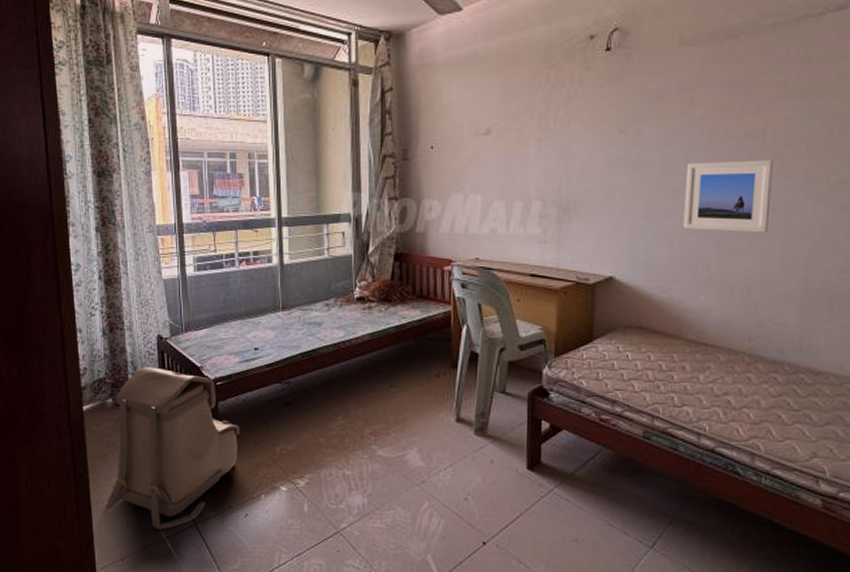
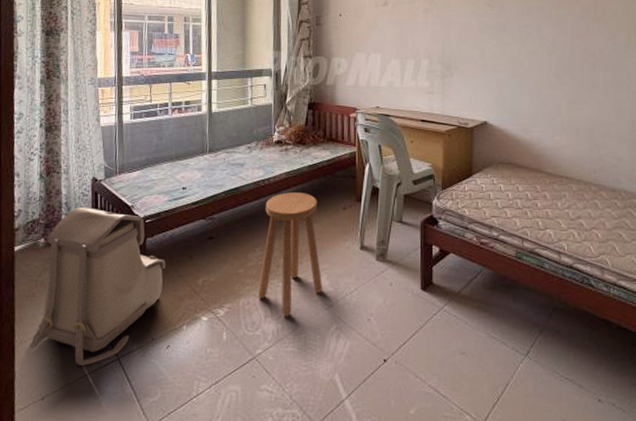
stool: none [340,356,414,492] -> present [257,192,323,317]
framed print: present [683,159,773,233] -> none [539,29,603,86]

